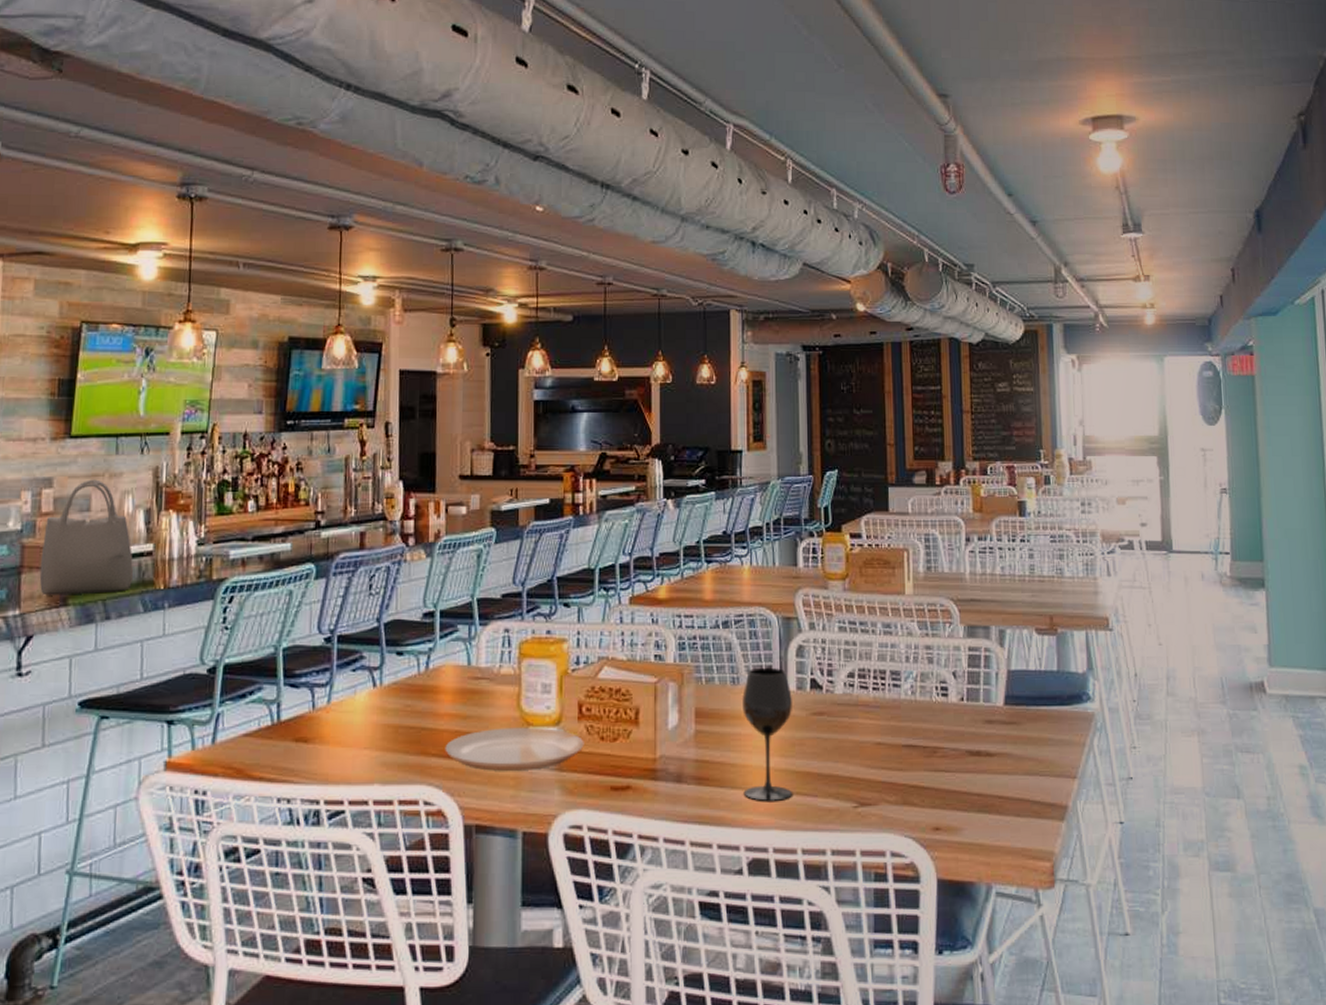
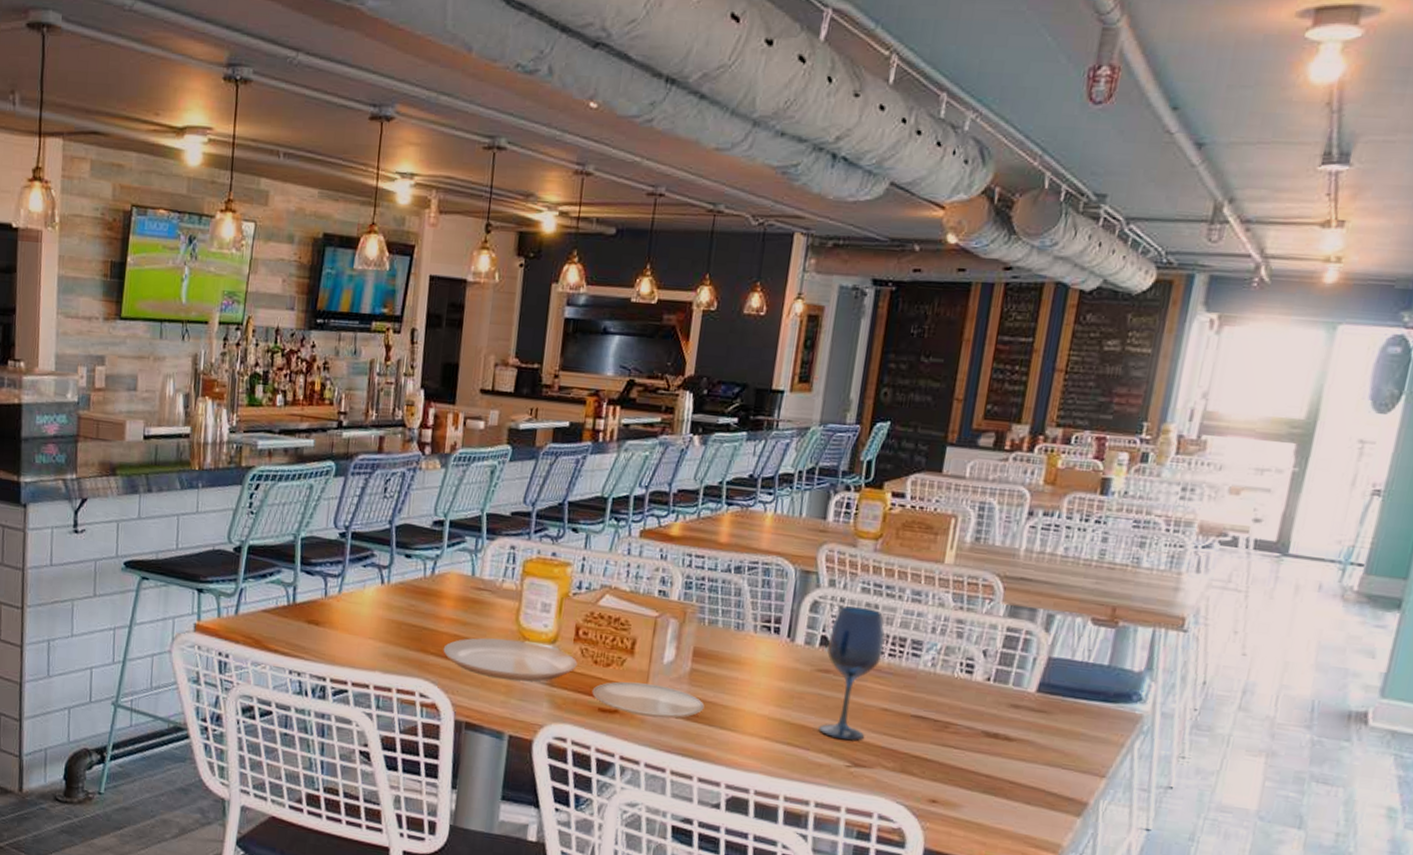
handbag: present [39,479,134,596] -> none [93,361,173,469]
plate: none [602,753,713,788] -> present [592,681,704,718]
wineglass: present [741,667,793,801] -> none [732,616,799,748]
wineglass: none [818,645,868,781] -> present [818,606,884,741]

